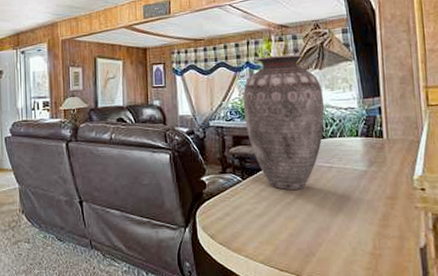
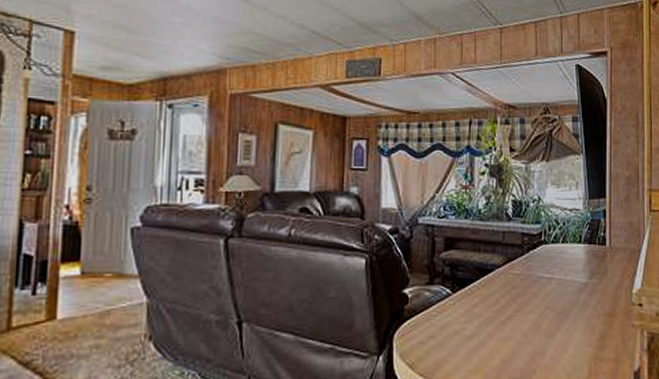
vase: present [243,54,325,190] -> none [459,140,549,305]

